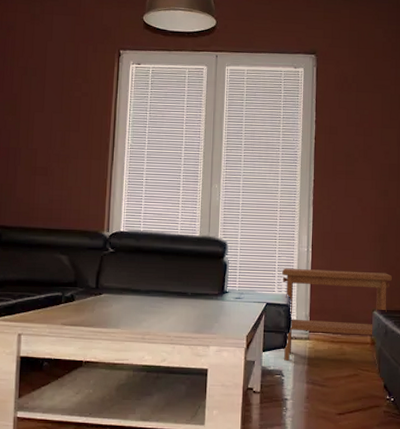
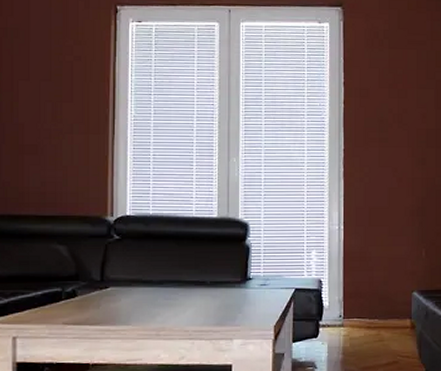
side table: present [282,267,392,361] -> none [312,248,432,351]

